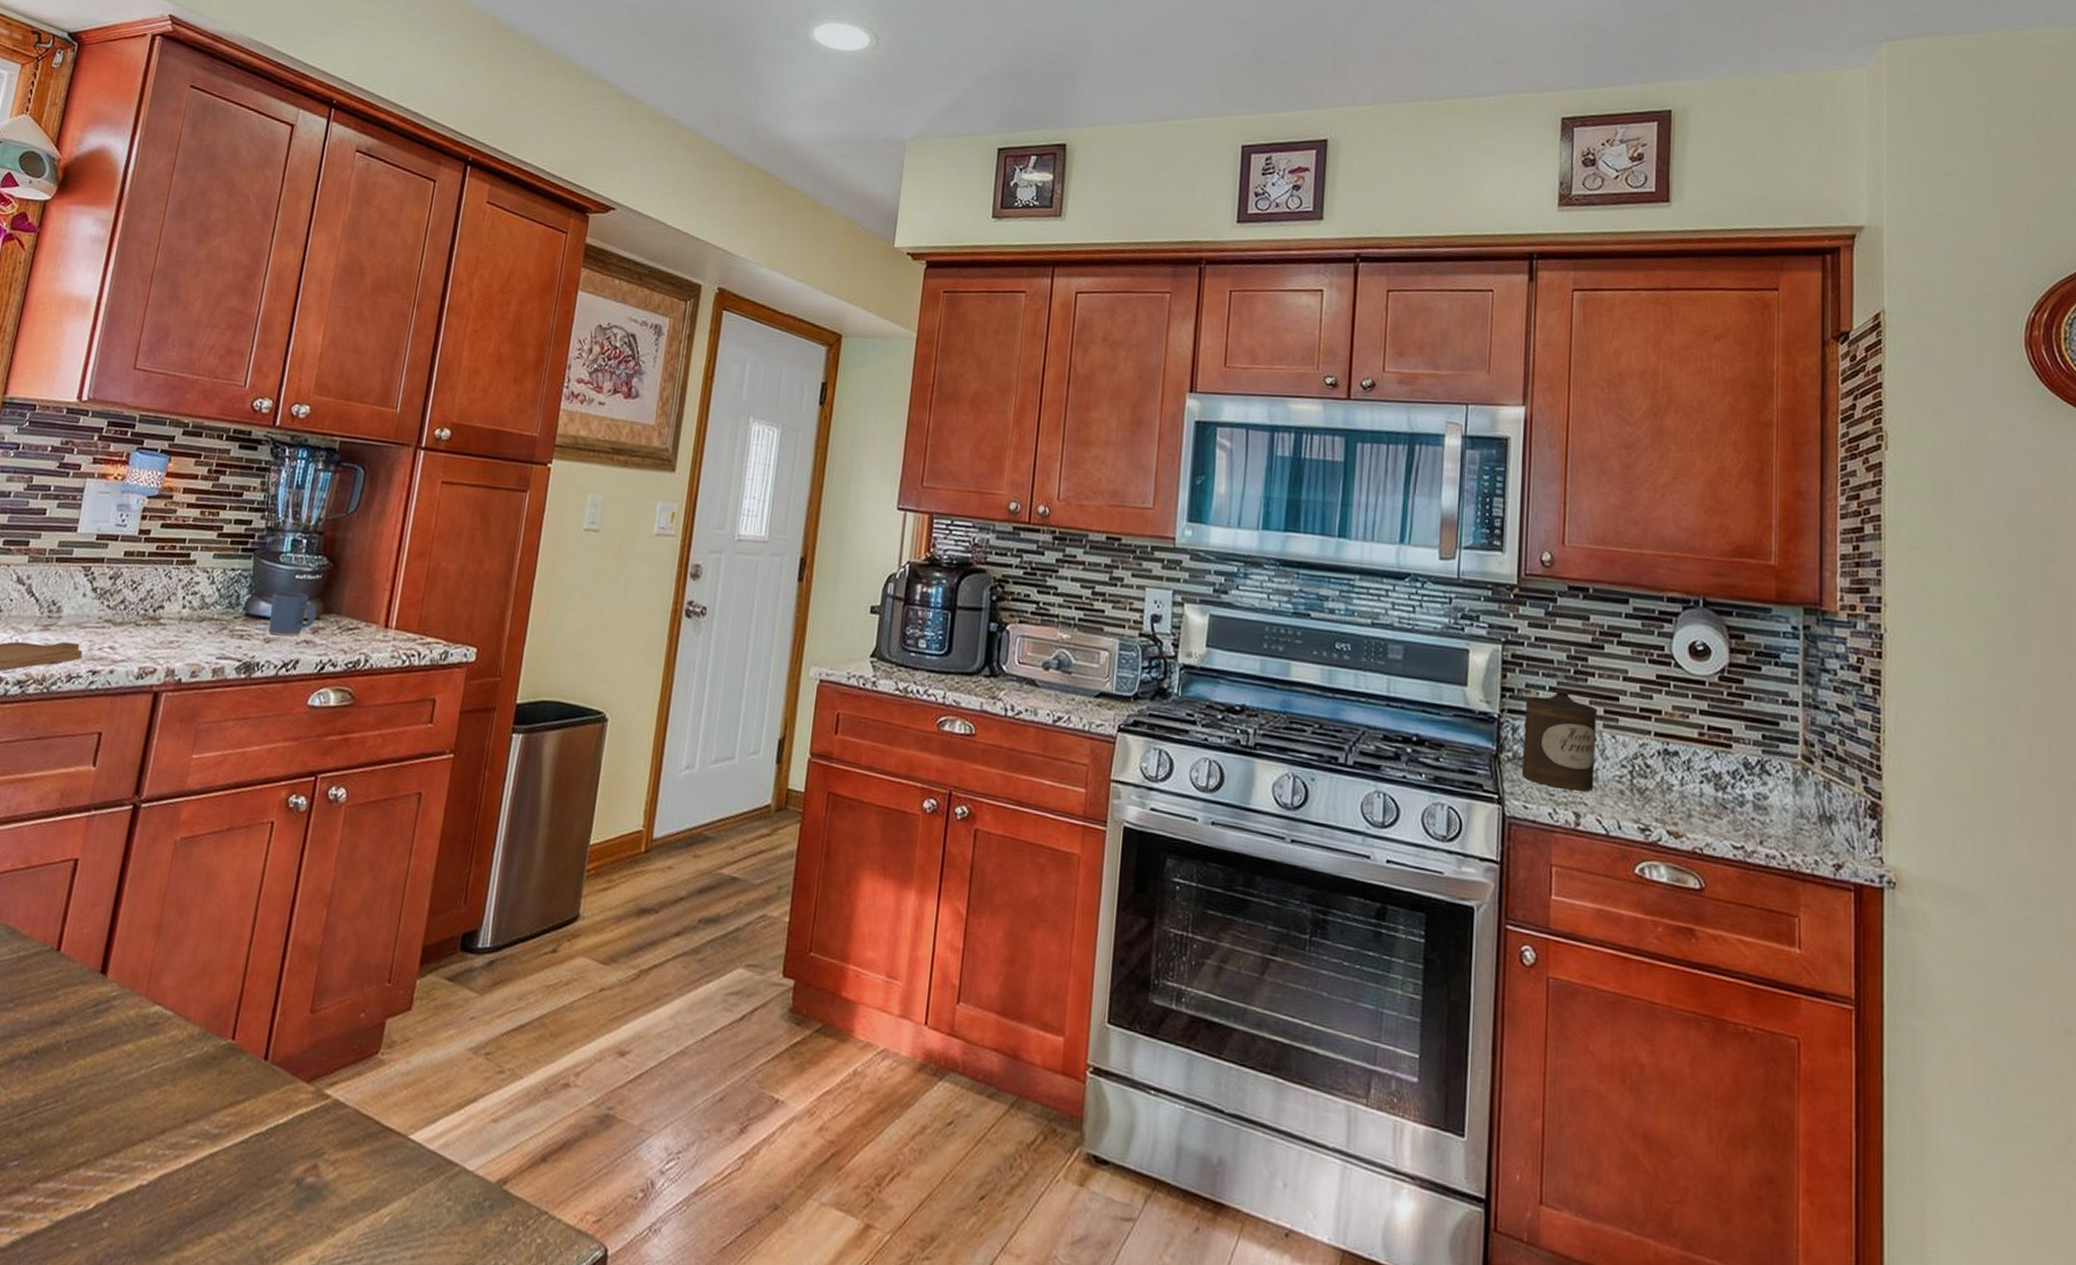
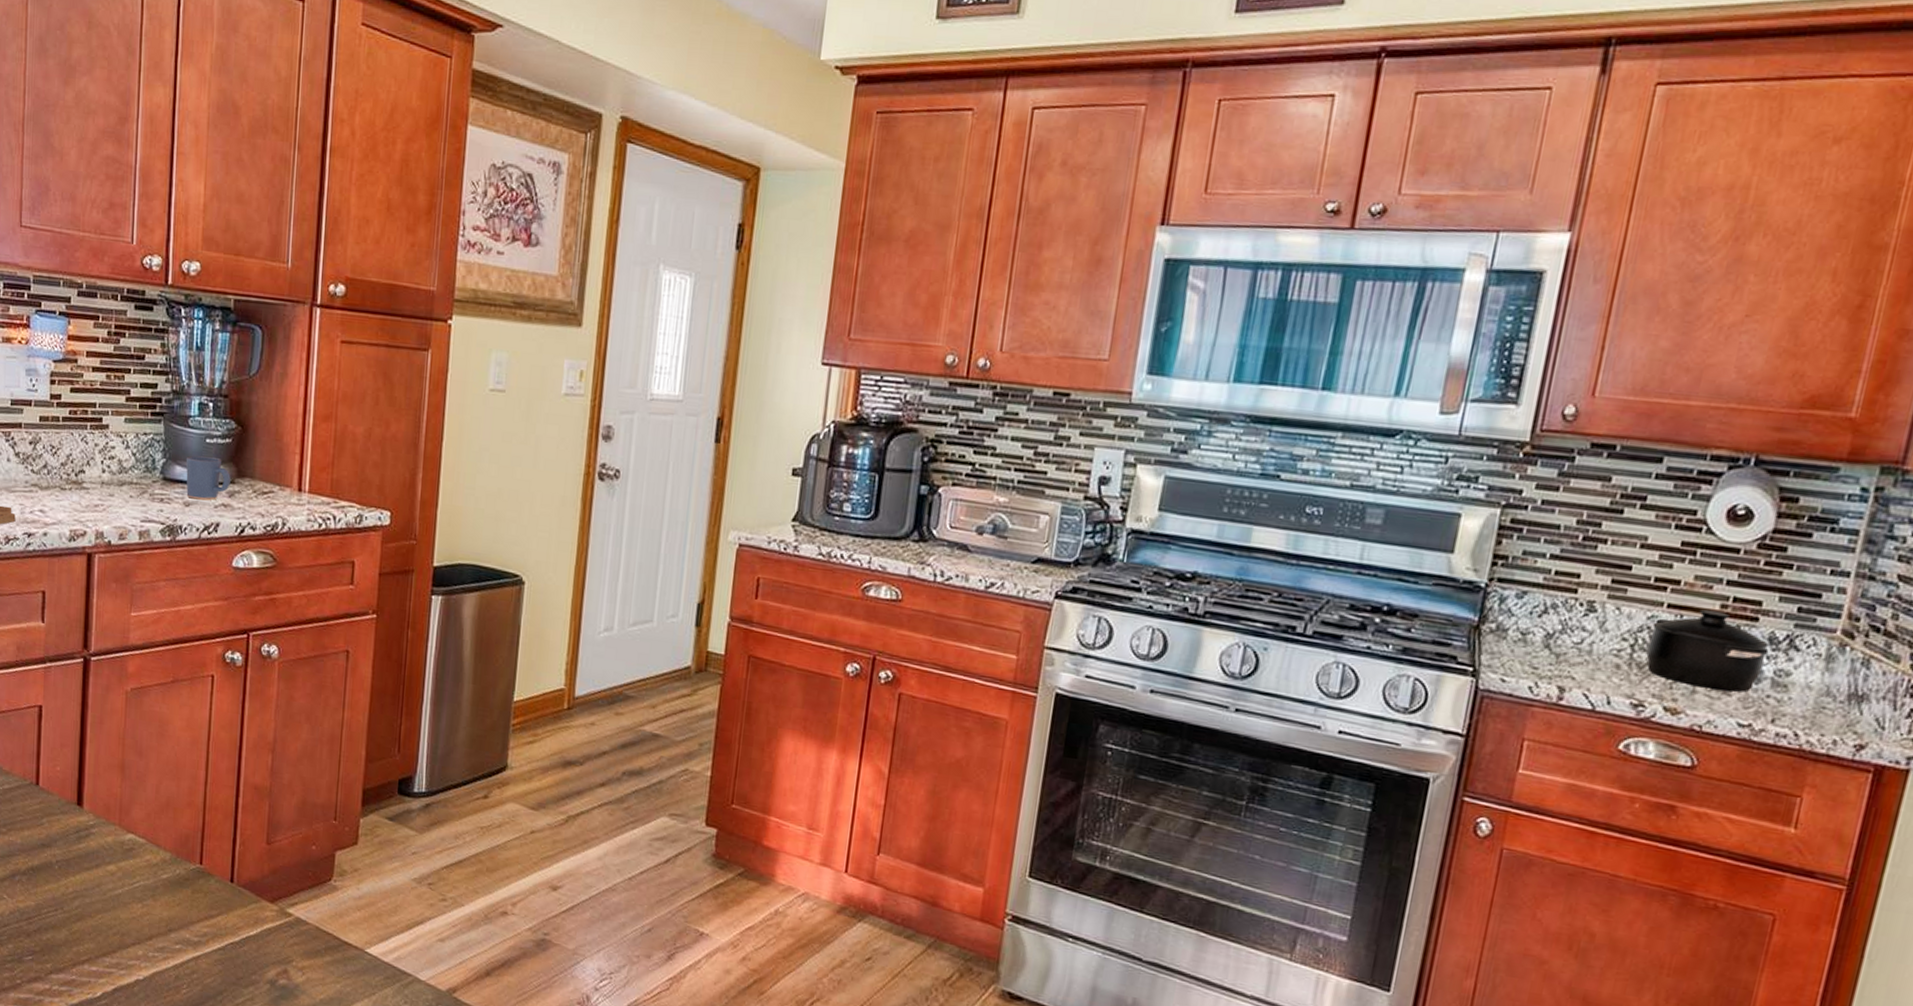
canister: present [1521,688,1598,791] -> none [1503,556,1605,665]
saucepan: none [1644,737,1744,816] -> present [1646,610,1769,692]

